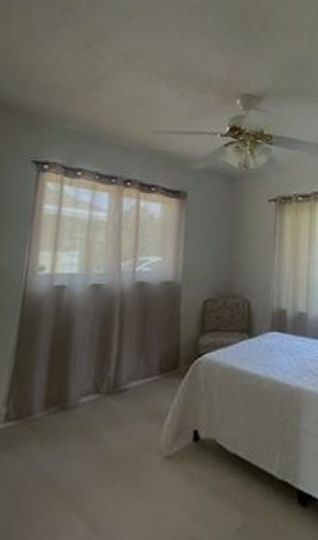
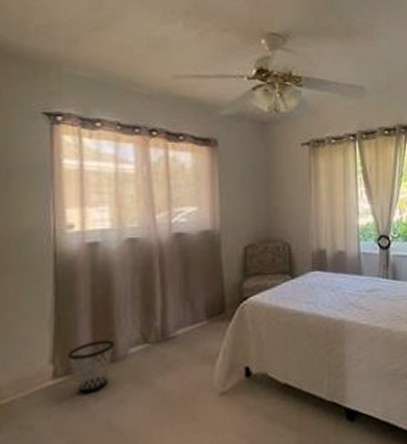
wastebasket: none [21,386,67,442] -> present [68,340,114,394]

